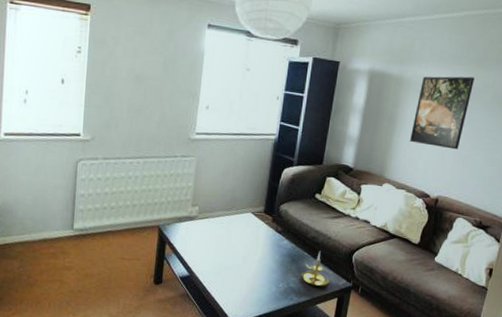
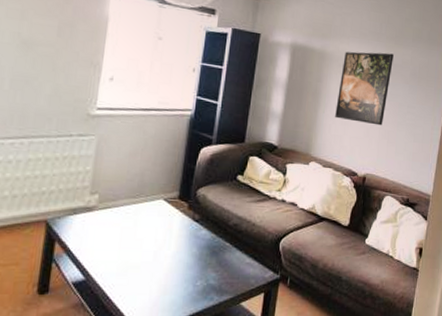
candle holder: present [301,251,329,287] -> none [223,240,254,282]

